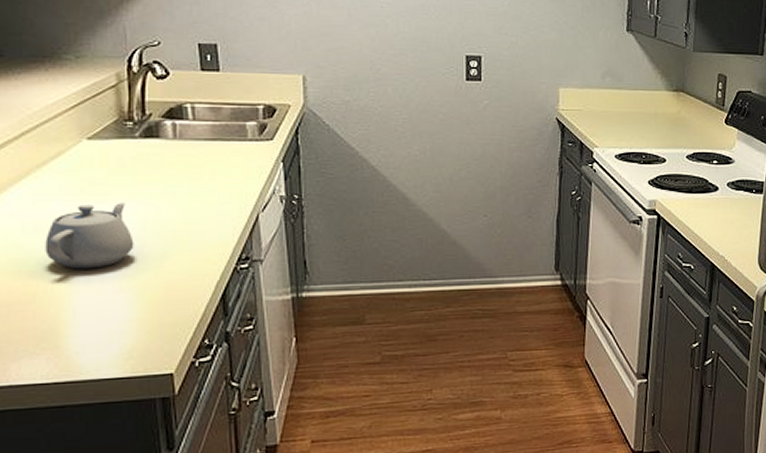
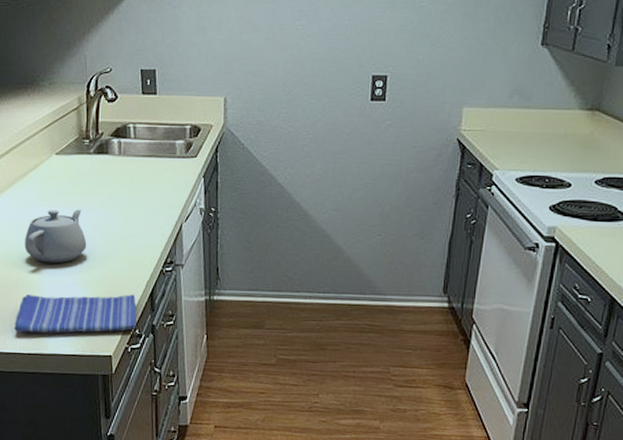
dish towel: none [32,298,205,358] -> present [14,294,137,333]

